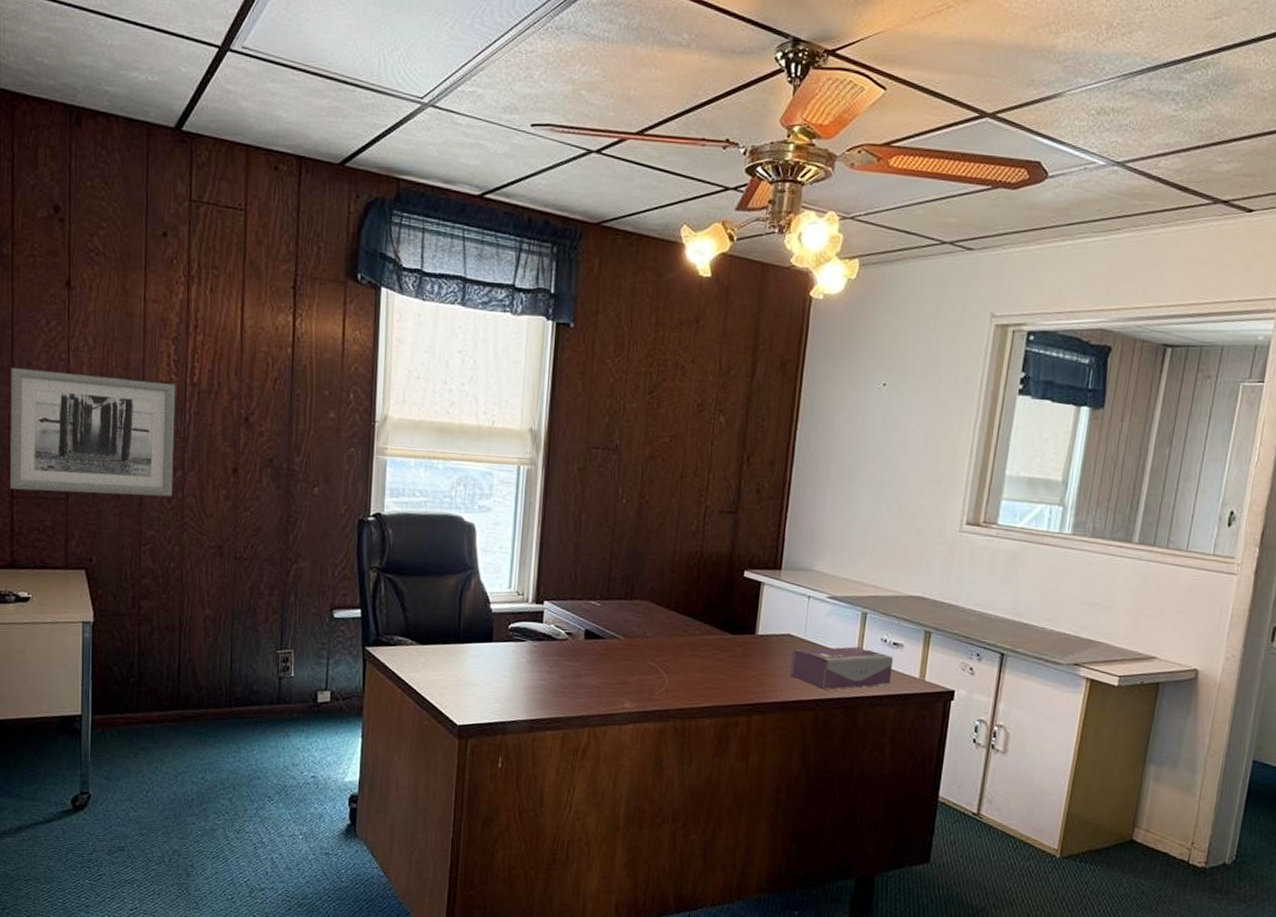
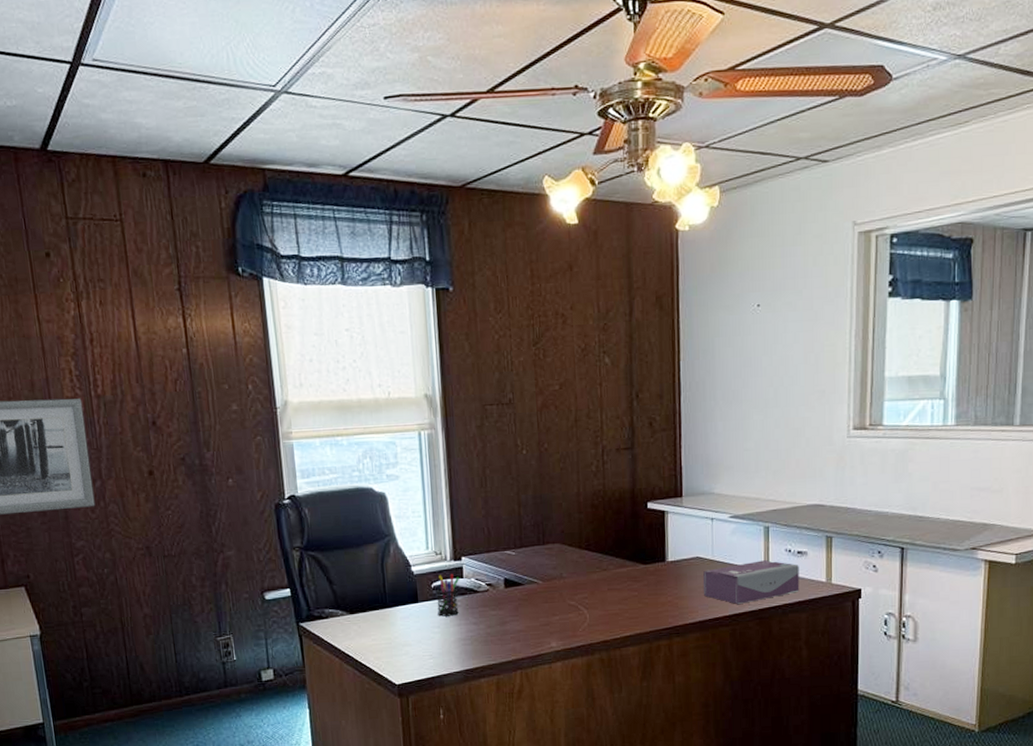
pen holder: none [511,616,540,661] -> present [436,573,460,617]

